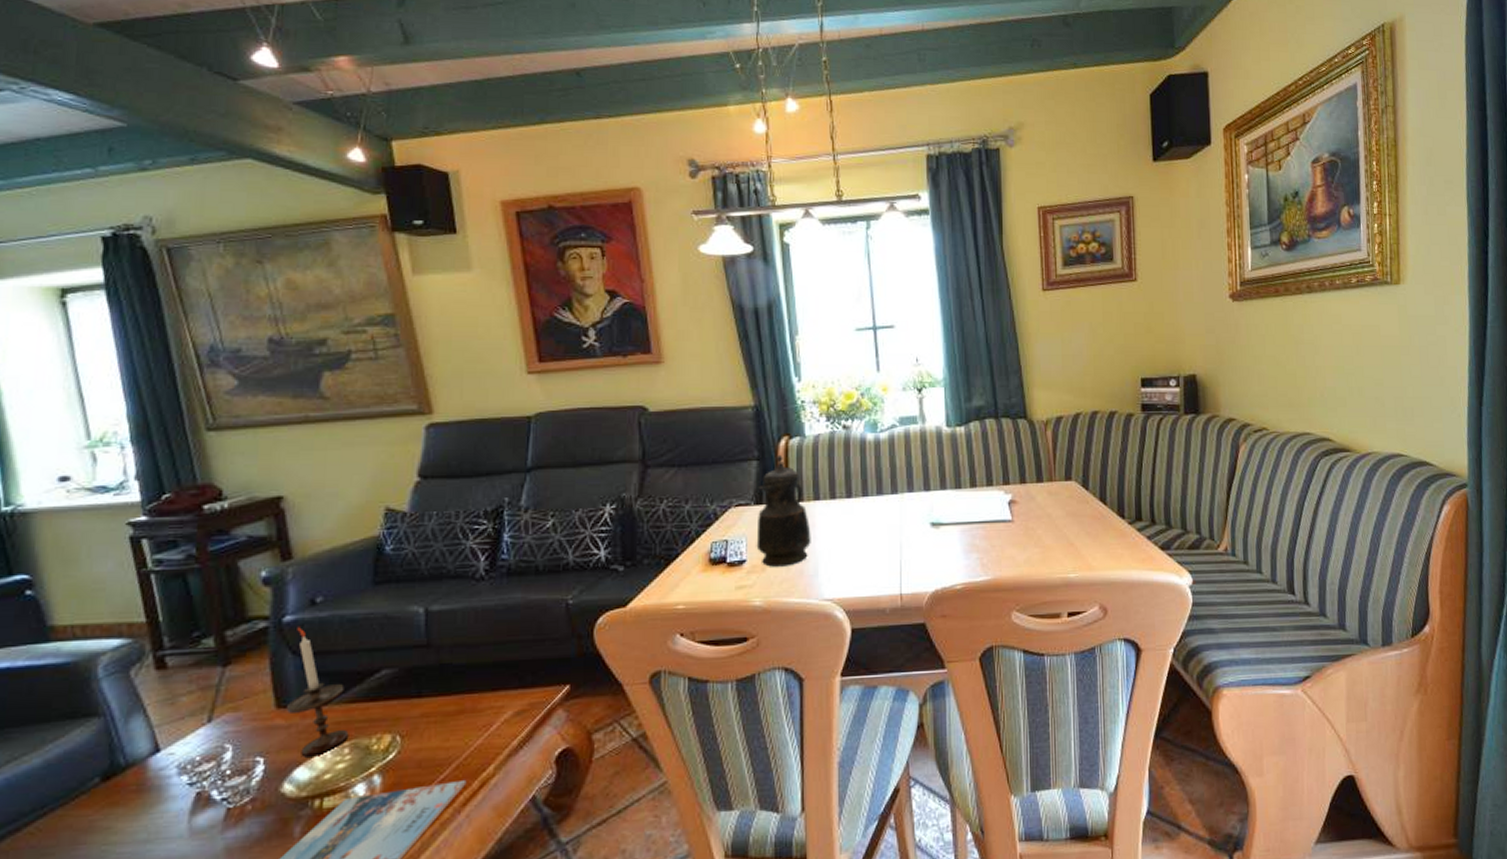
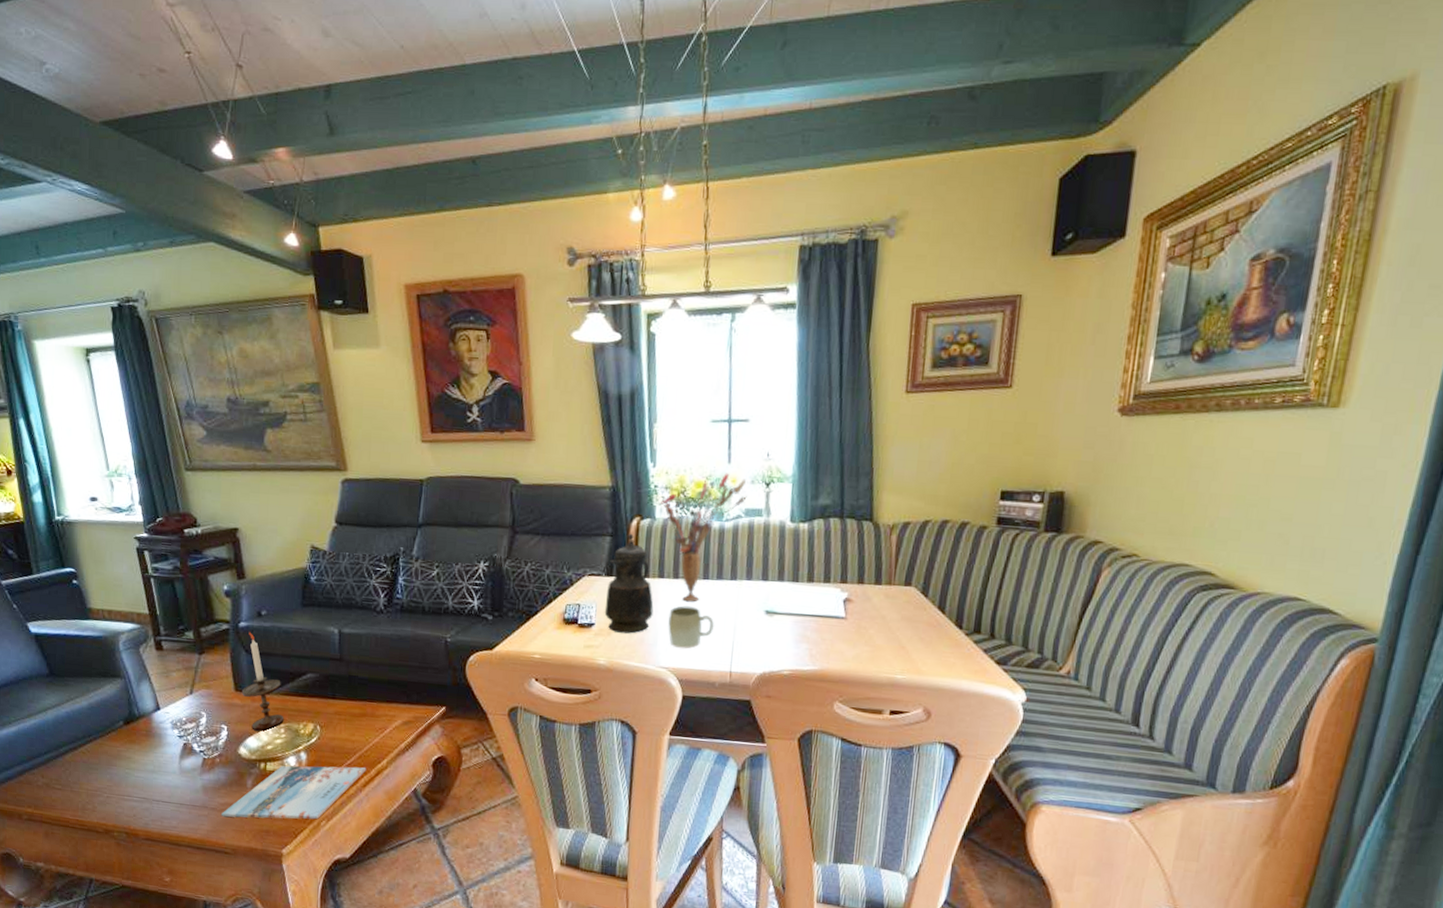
bouquet: none [810,382,900,523] -> present [661,473,747,602]
mug: none [829,527,880,577] -> present [668,605,715,650]

